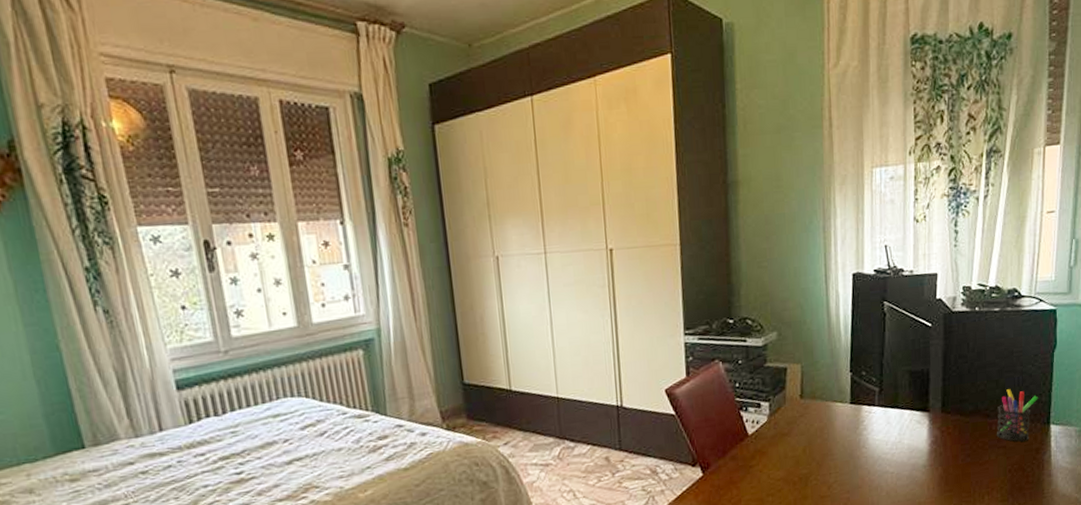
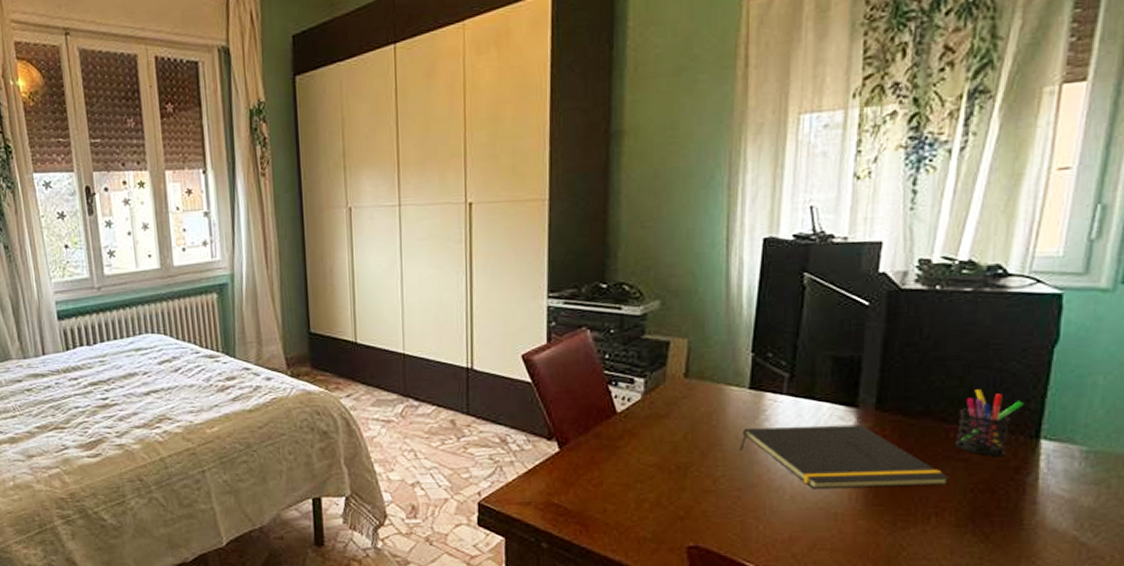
notepad: none [845,425,995,485] -> present [738,424,951,490]

